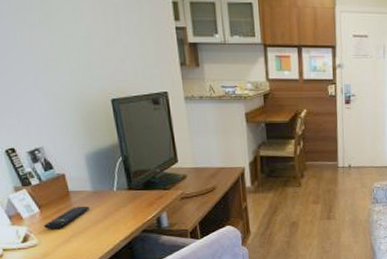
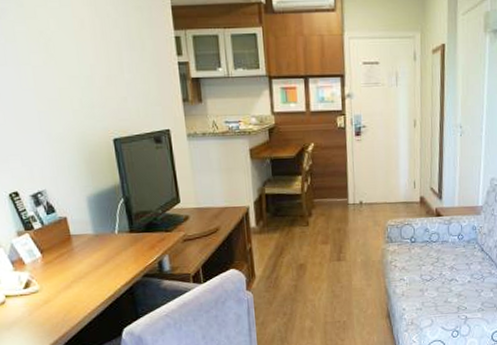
remote control: present [44,205,89,230] -> none [45,249,91,275]

